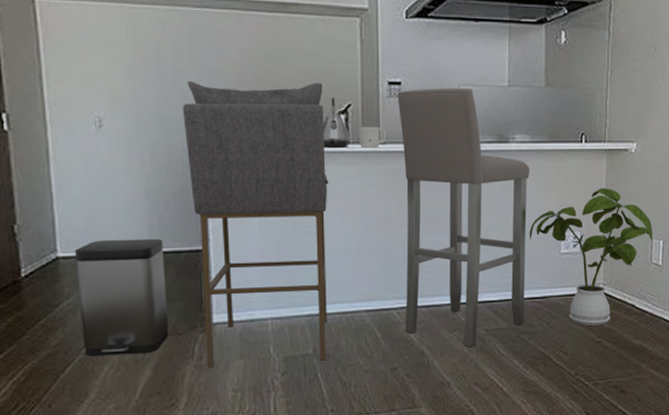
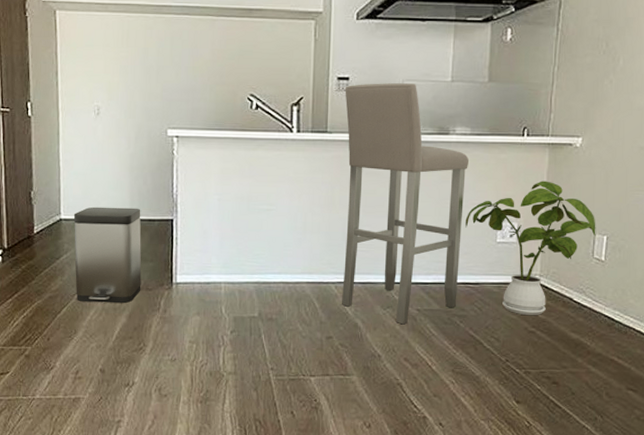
bar stool: present [183,80,329,367] -> none [162,76,280,324]
kettle: present [322,97,350,148] -> none [277,90,301,136]
mug: present [359,126,387,148] -> none [308,117,334,136]

